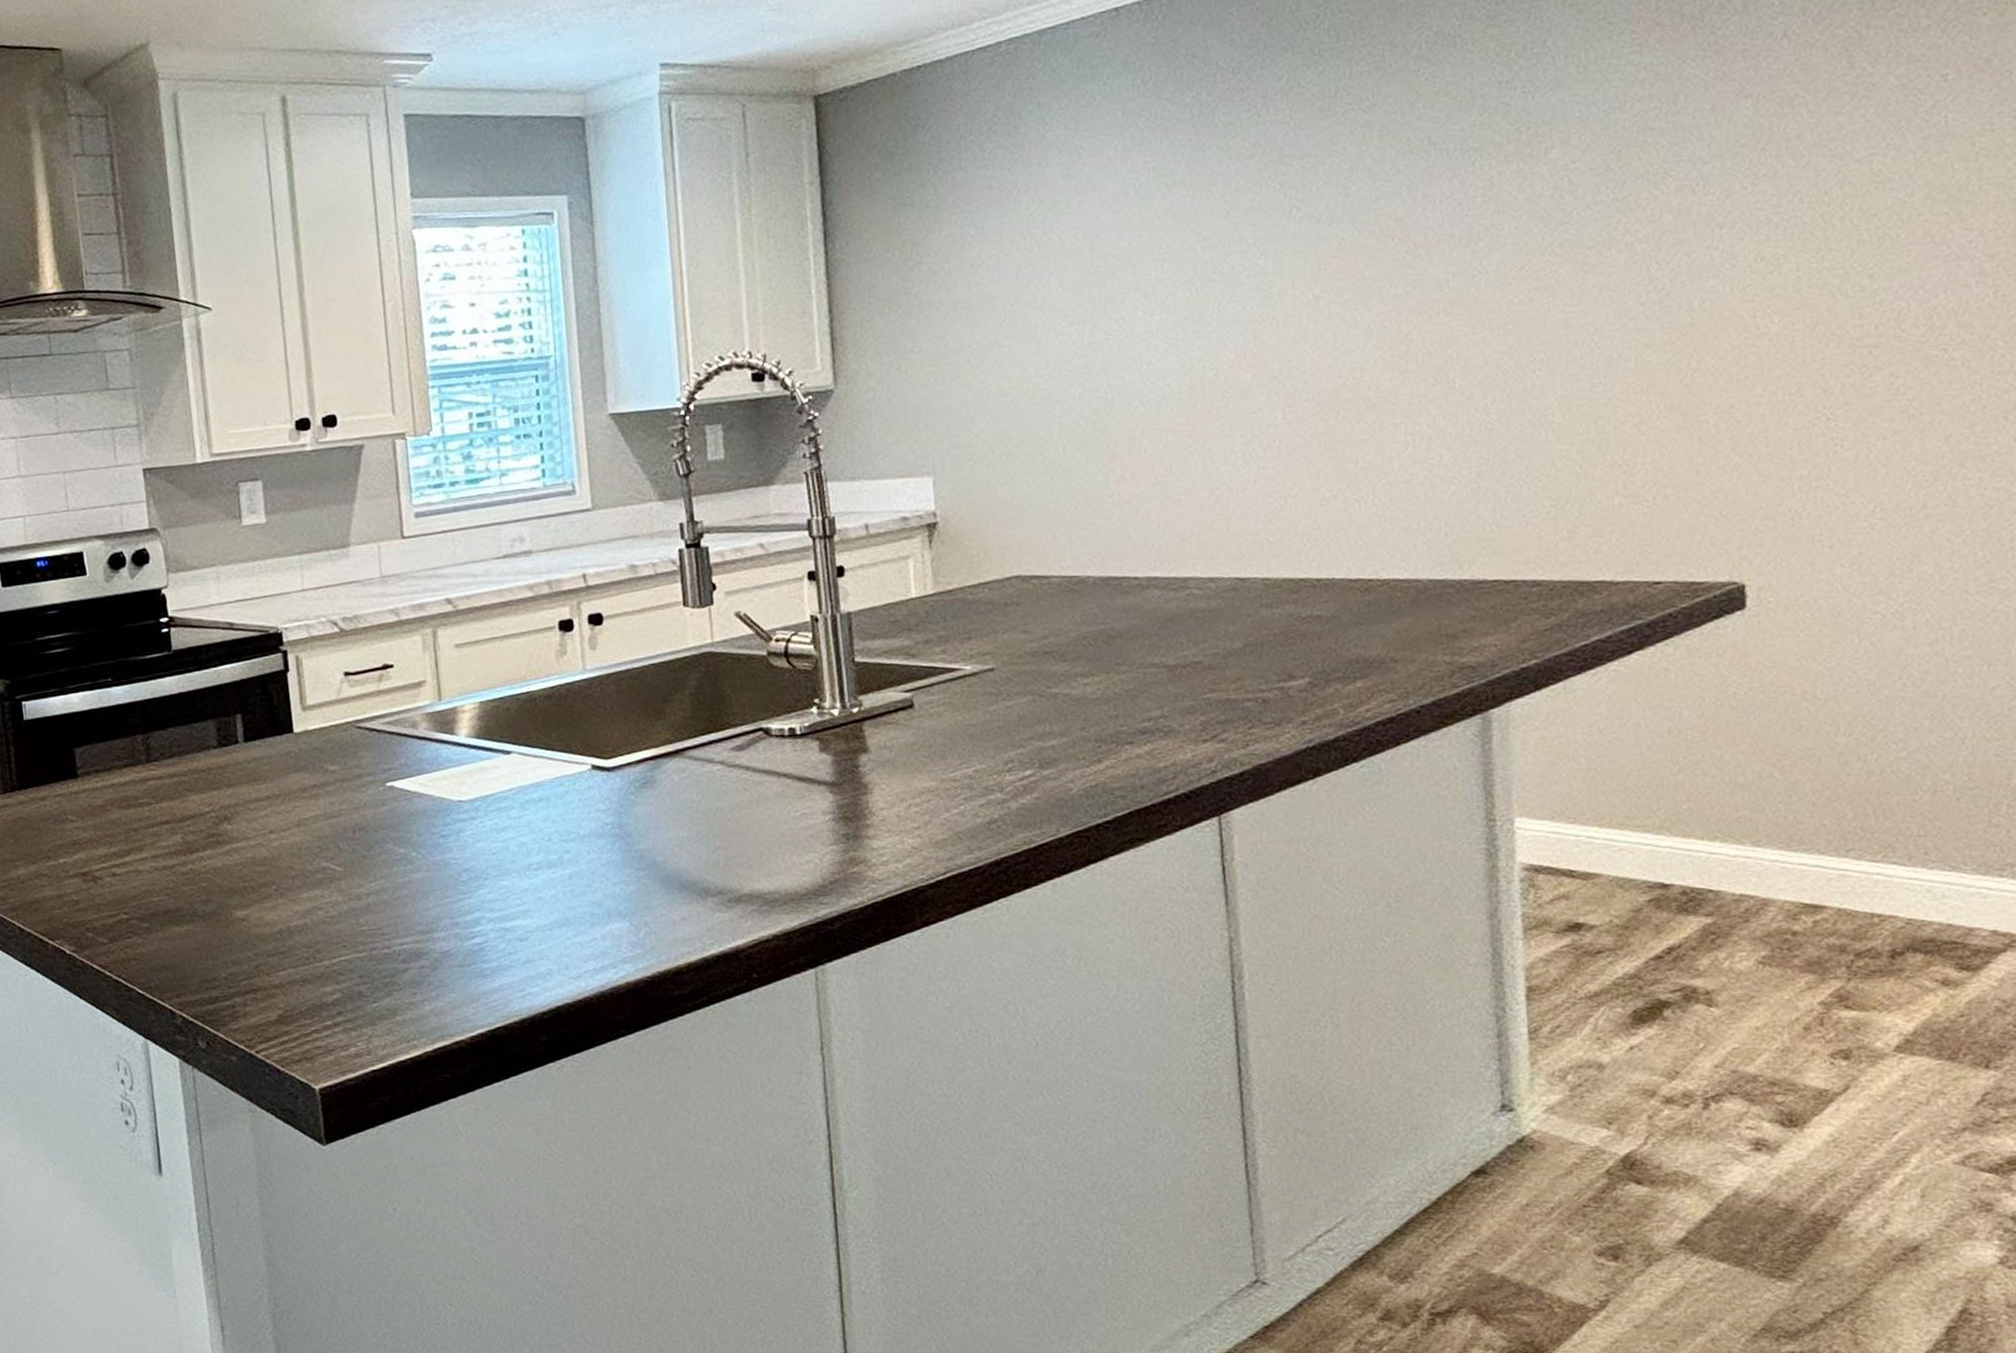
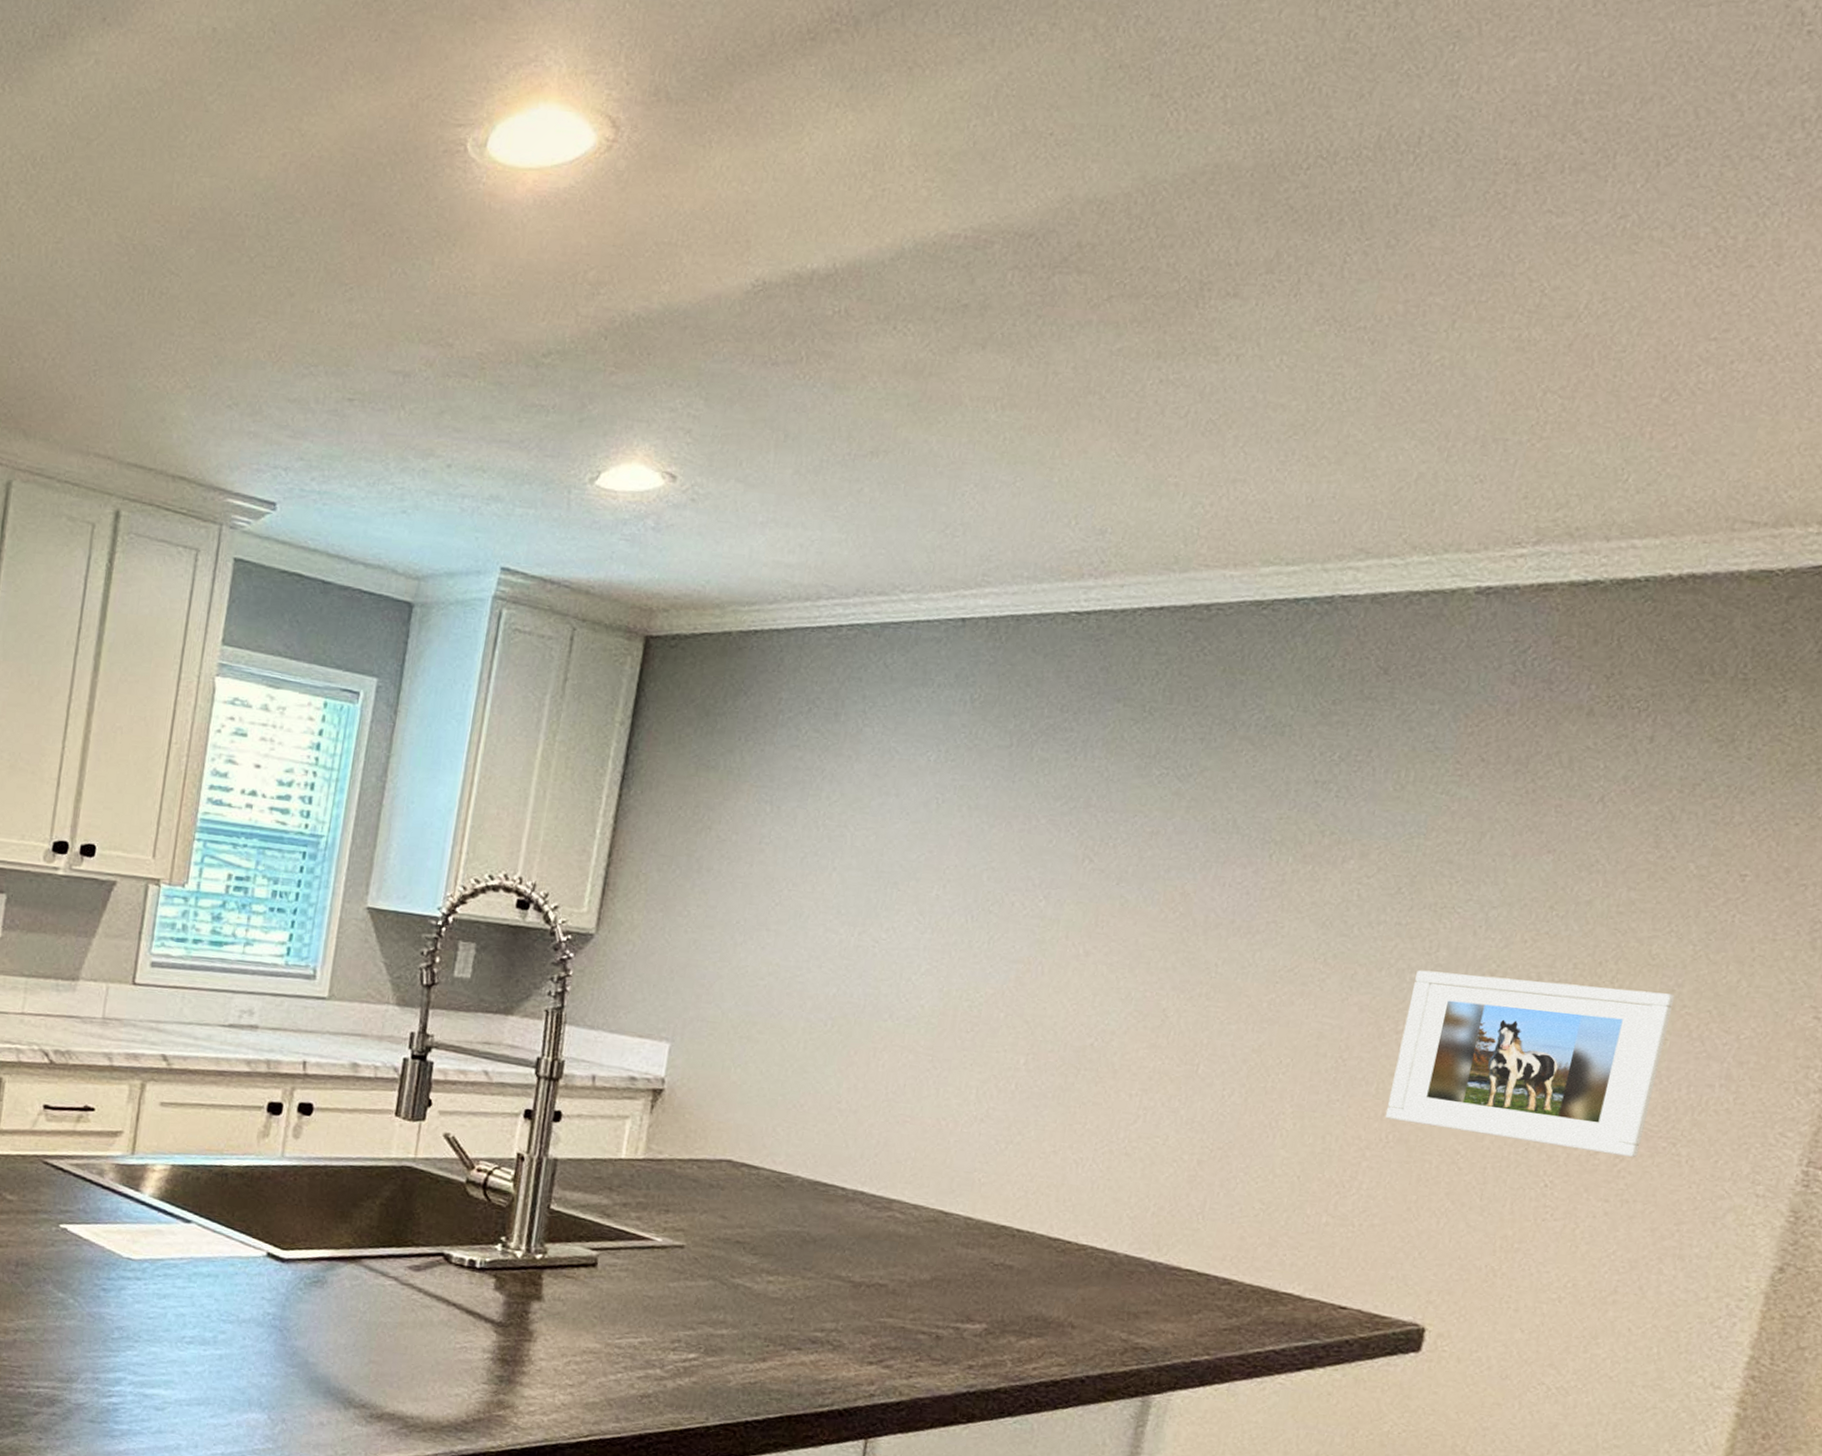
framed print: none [1646,205,1912,390] -> present [1384,970,1675,1158]

